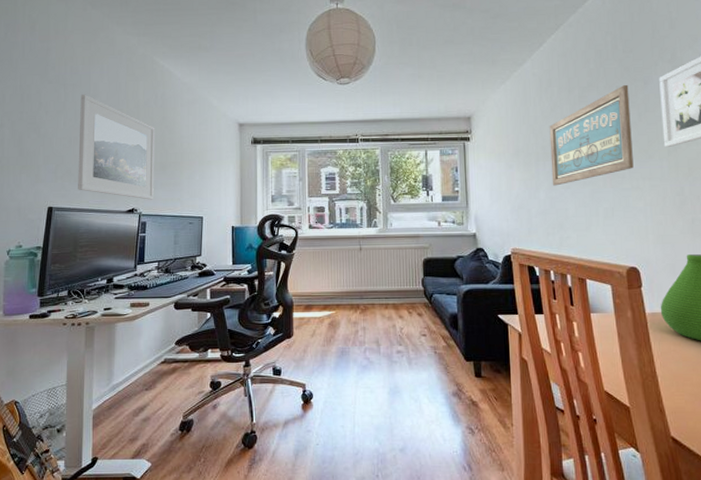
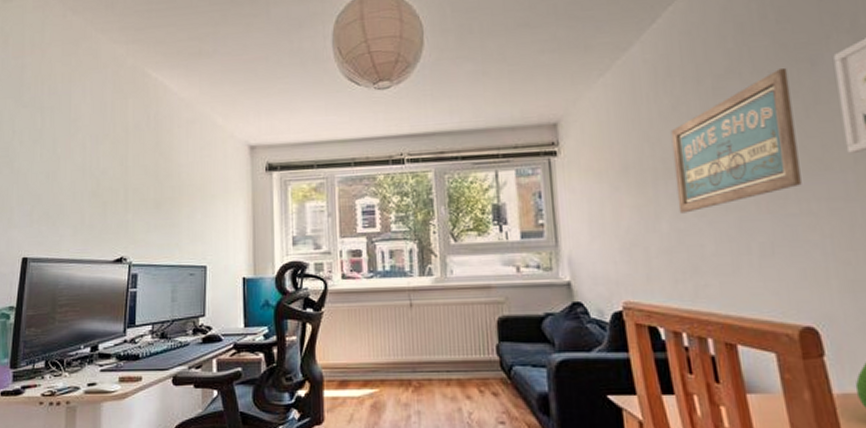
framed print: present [78,94,155,200] -> none [56,118,148,246]

